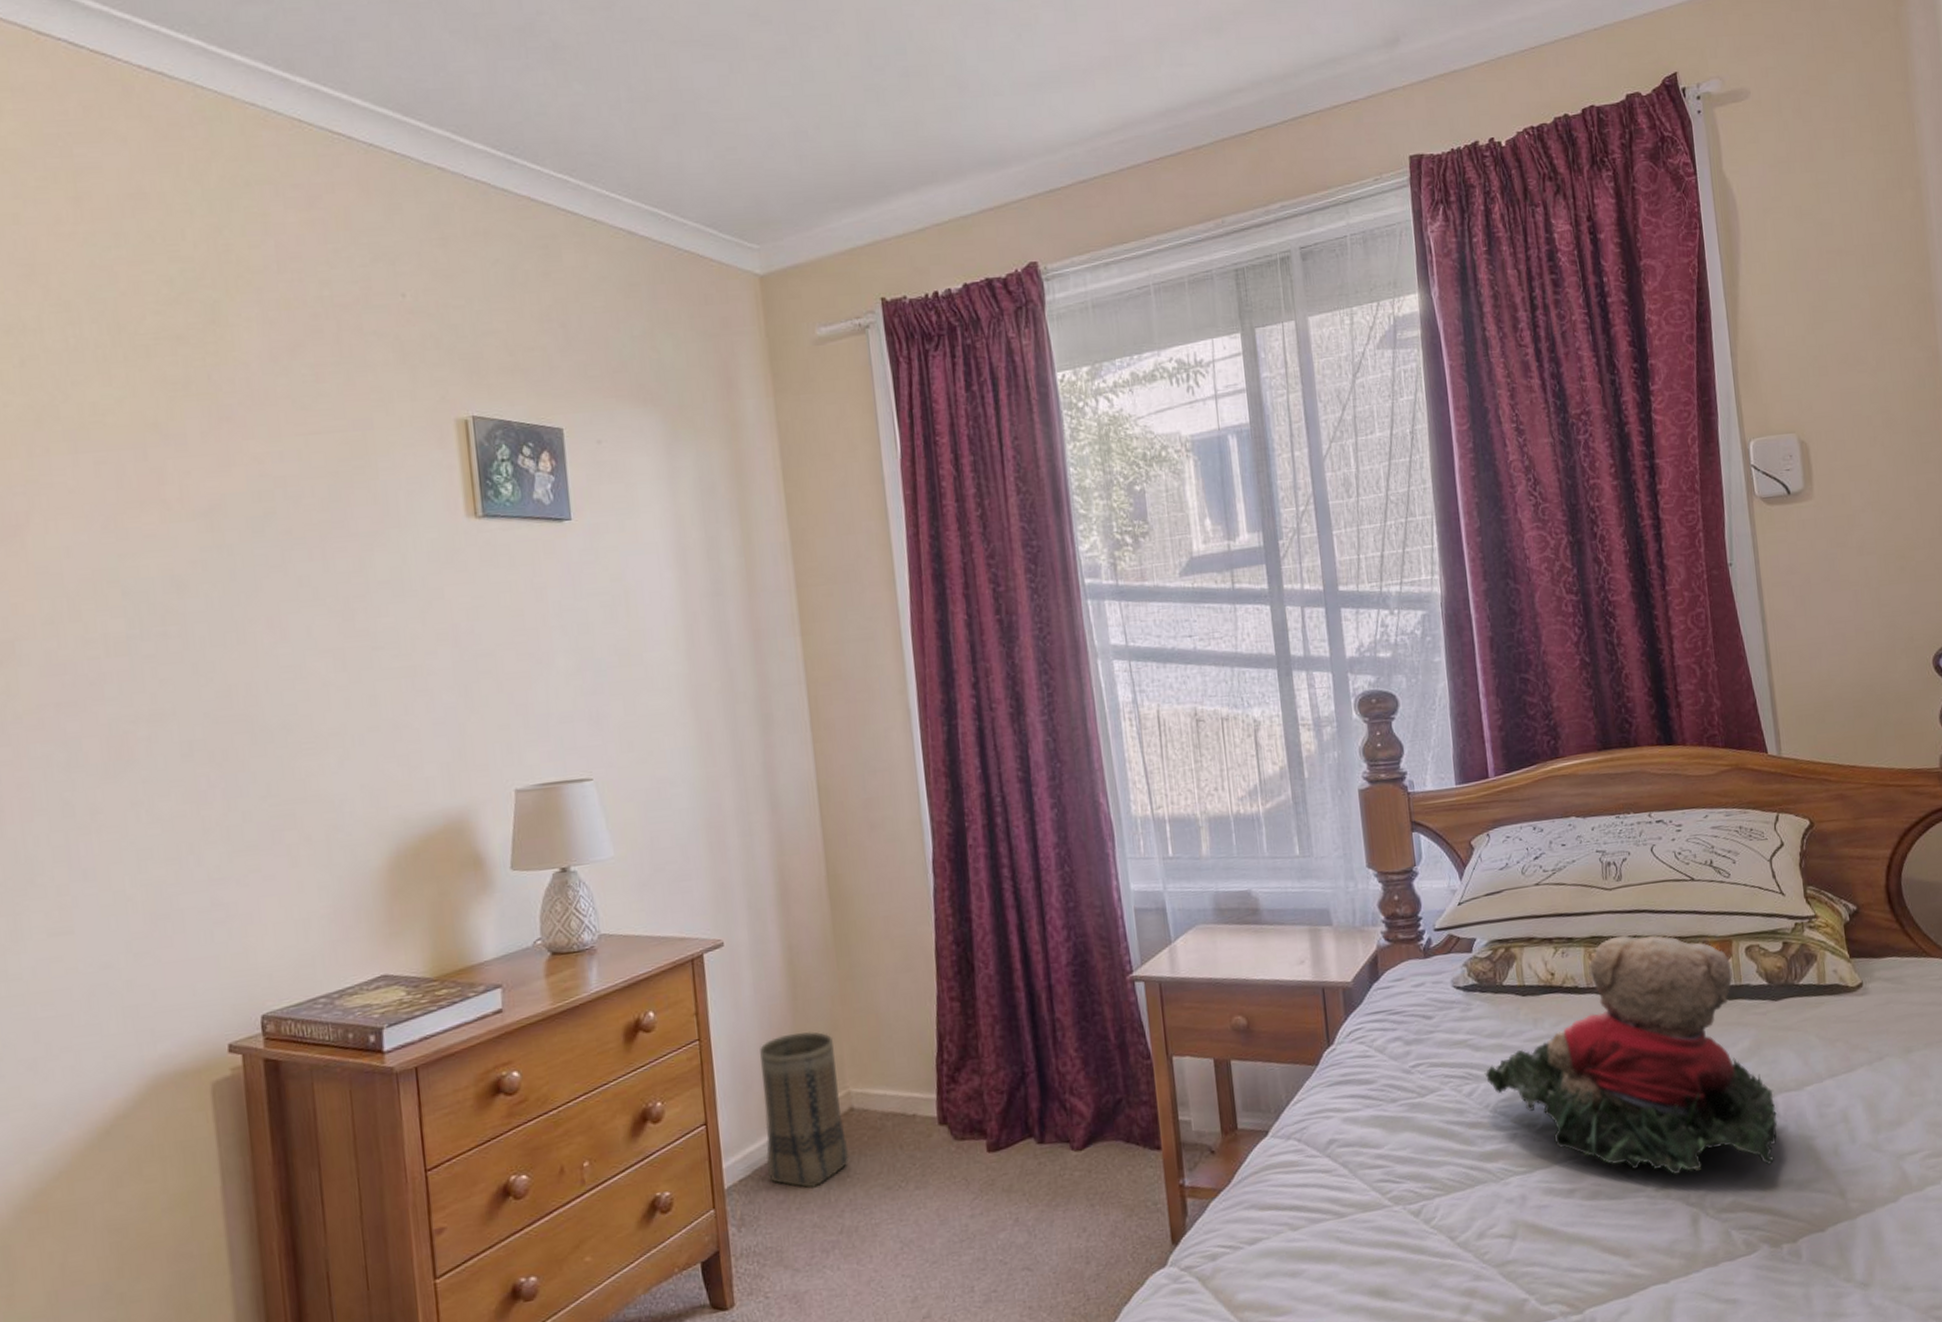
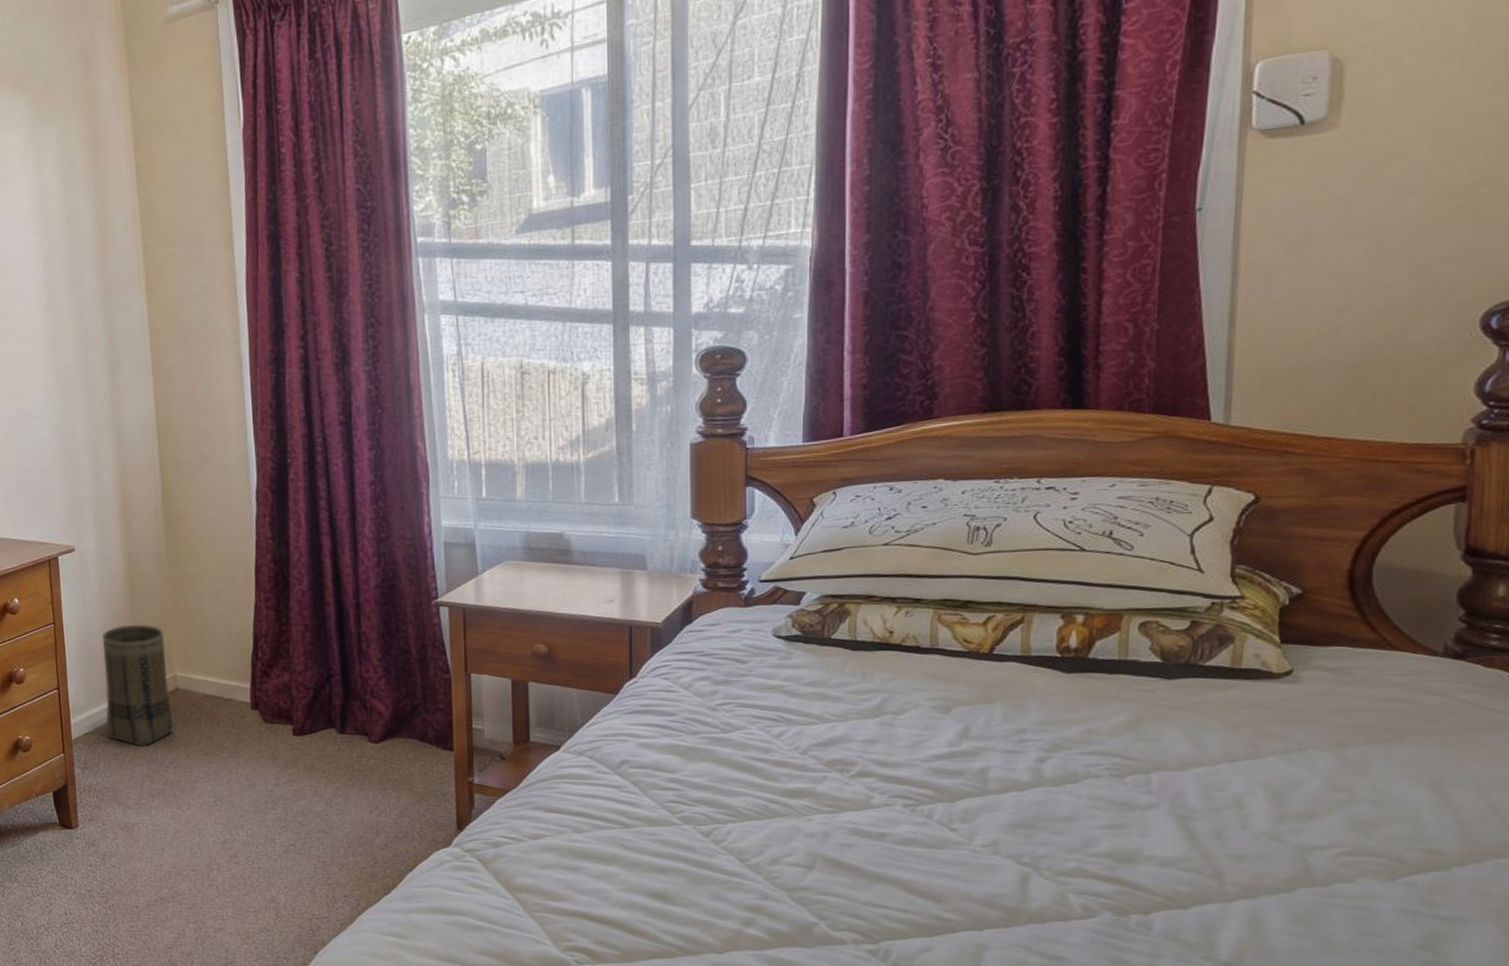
teddy bear: present [1484,935,1778,1175] -> none [798,601,1150,839]

